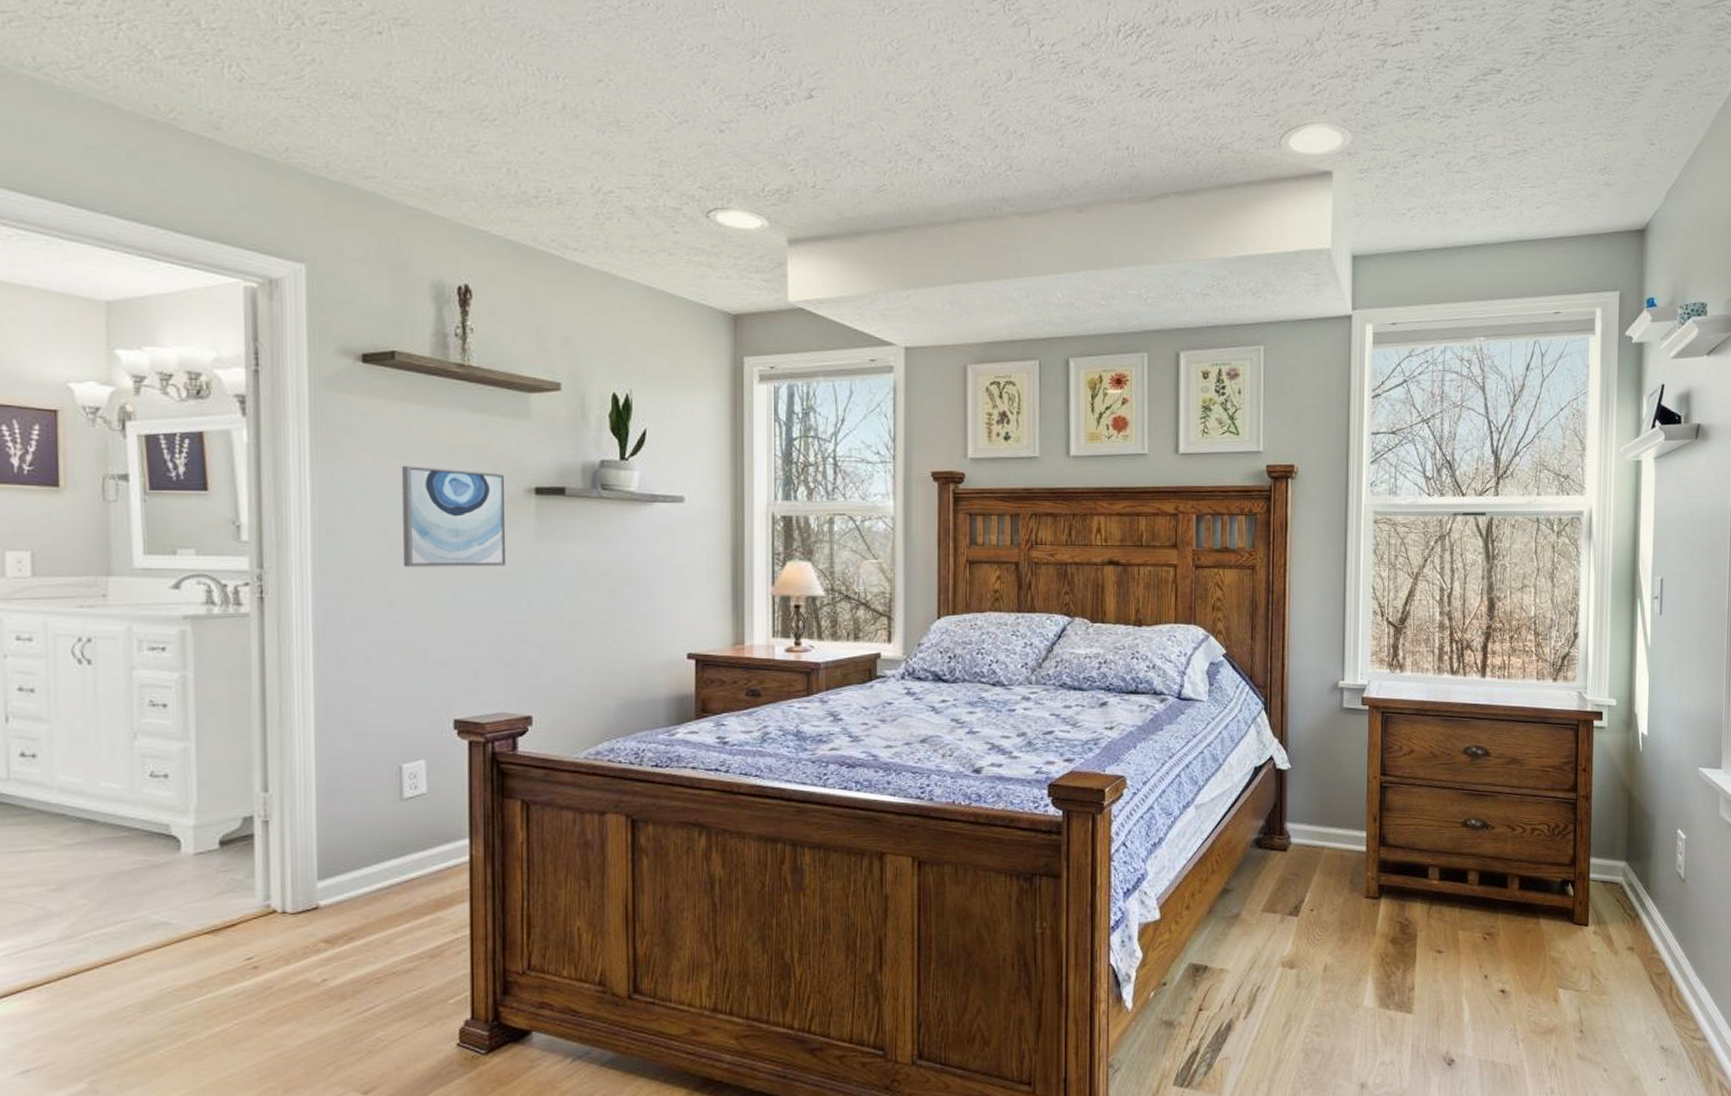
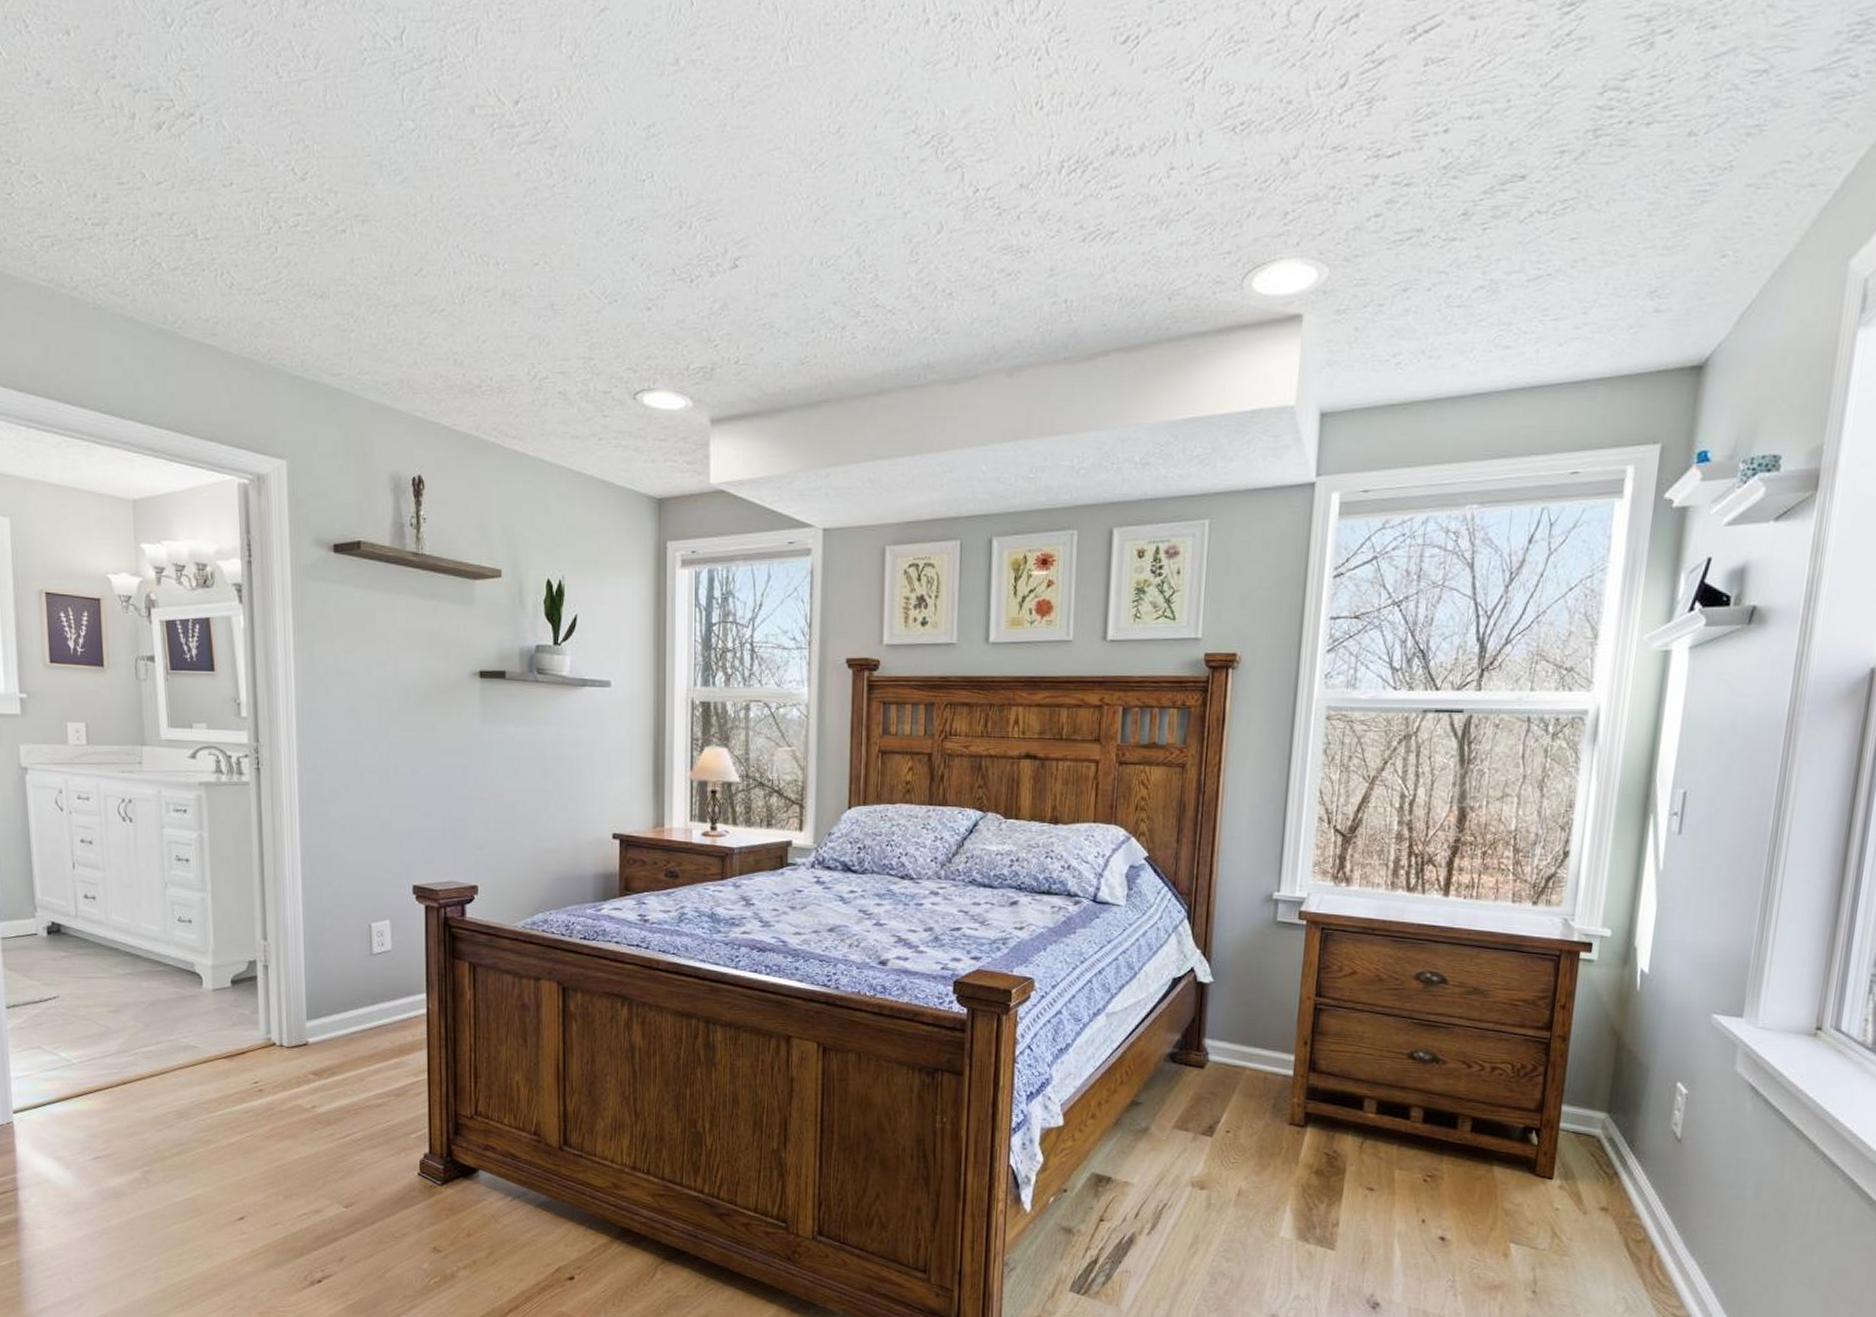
wall art: present [401,465,506,567] -> none [367,649,455,745]

